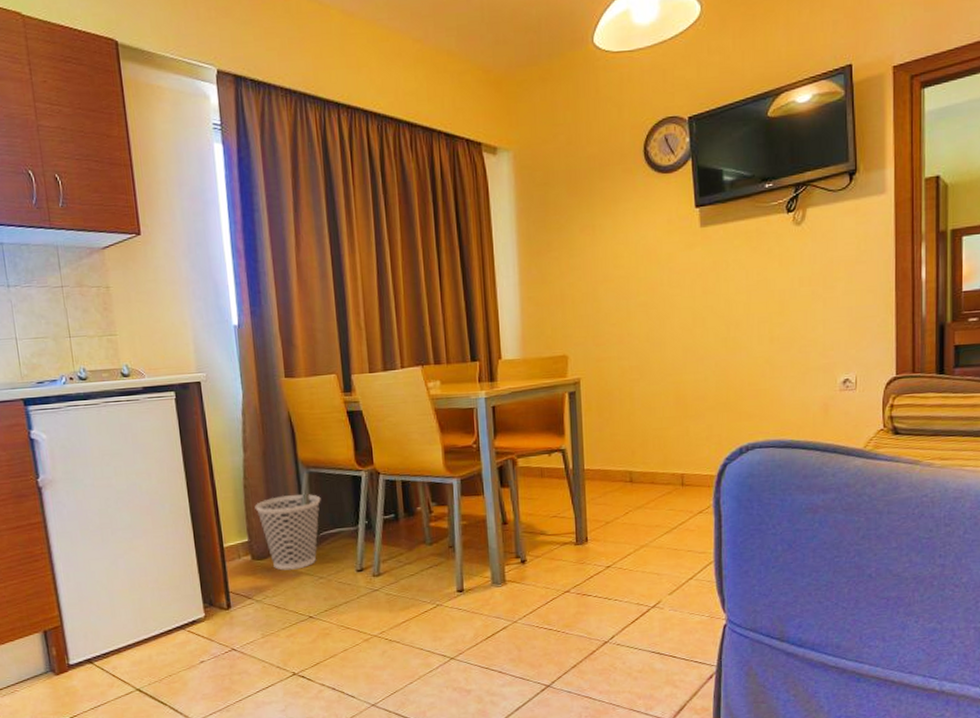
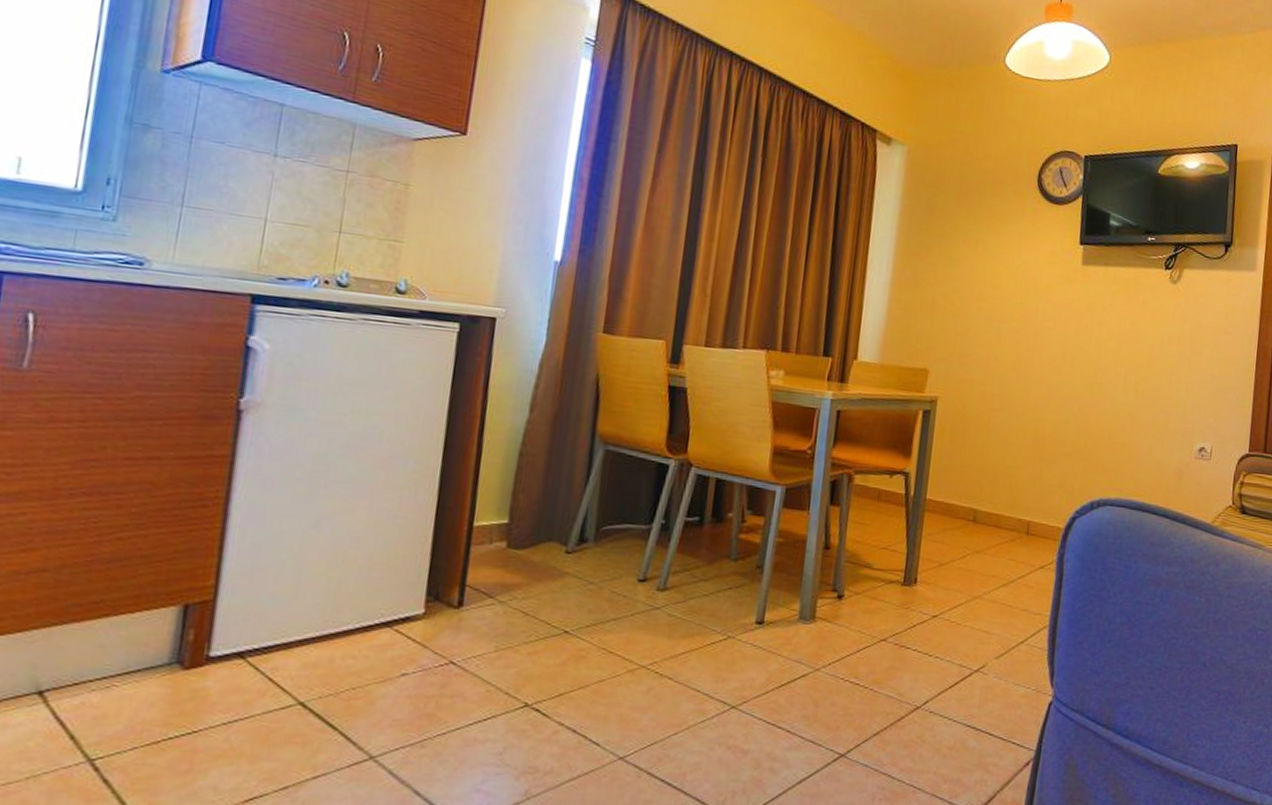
wastebasket: present [255,494,321,570] -> none [527,473,614,568]

